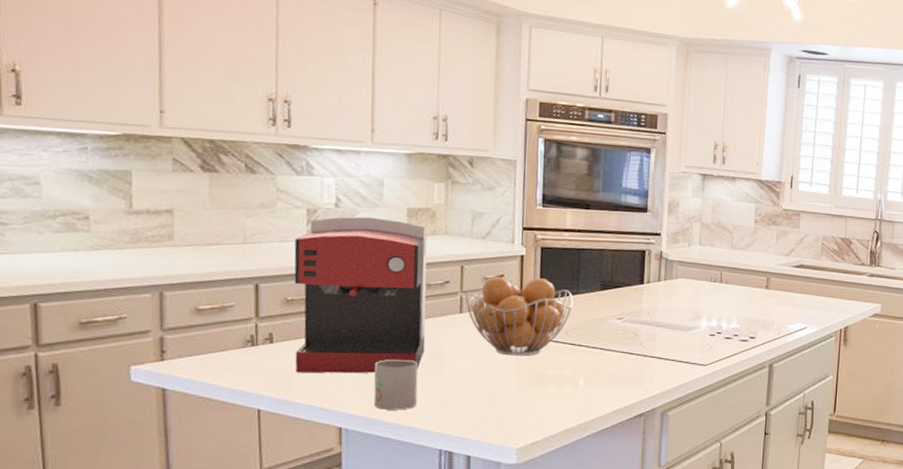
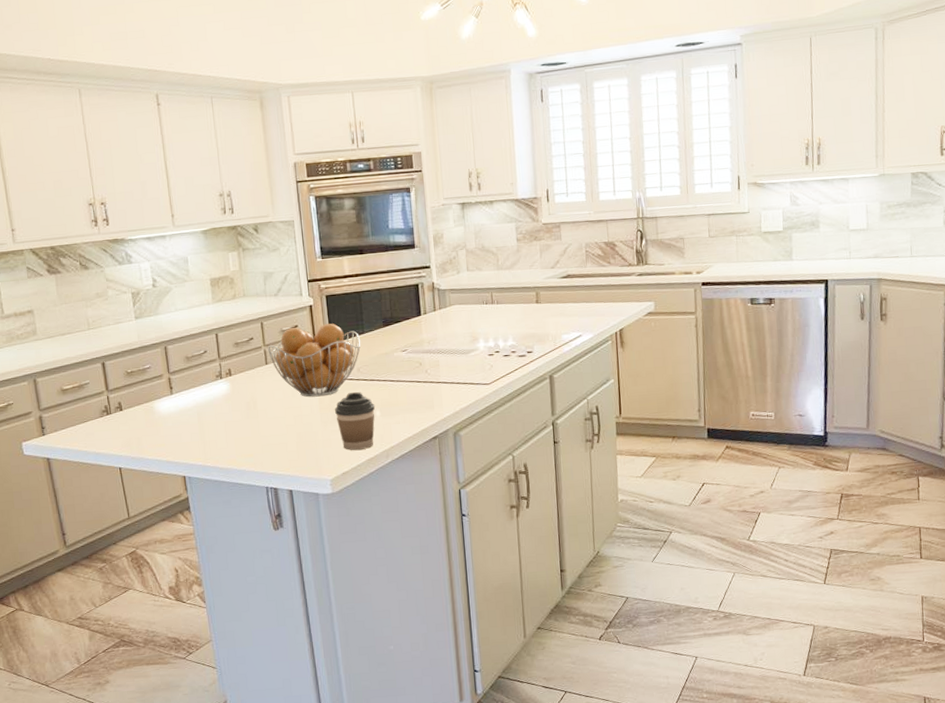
coffee maker: present [294,217,428,374] -> none [126,291,242,433]
mug: present [373,359,418,410] -> none [203,411,242,457]
coffee cup: none [533,356,580,419] -> present [335,392,376,450]

